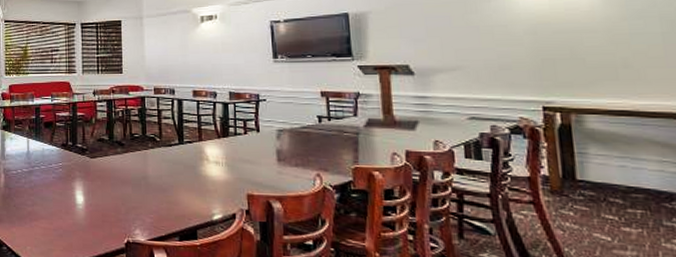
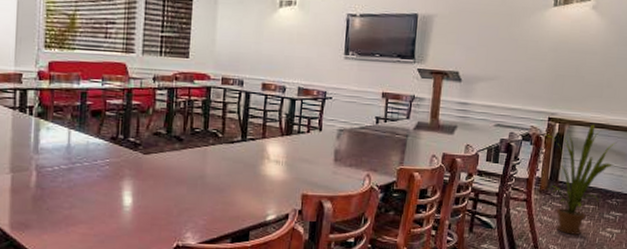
house plant: none [545,112,661,247] -> present [546,124,617,235]

